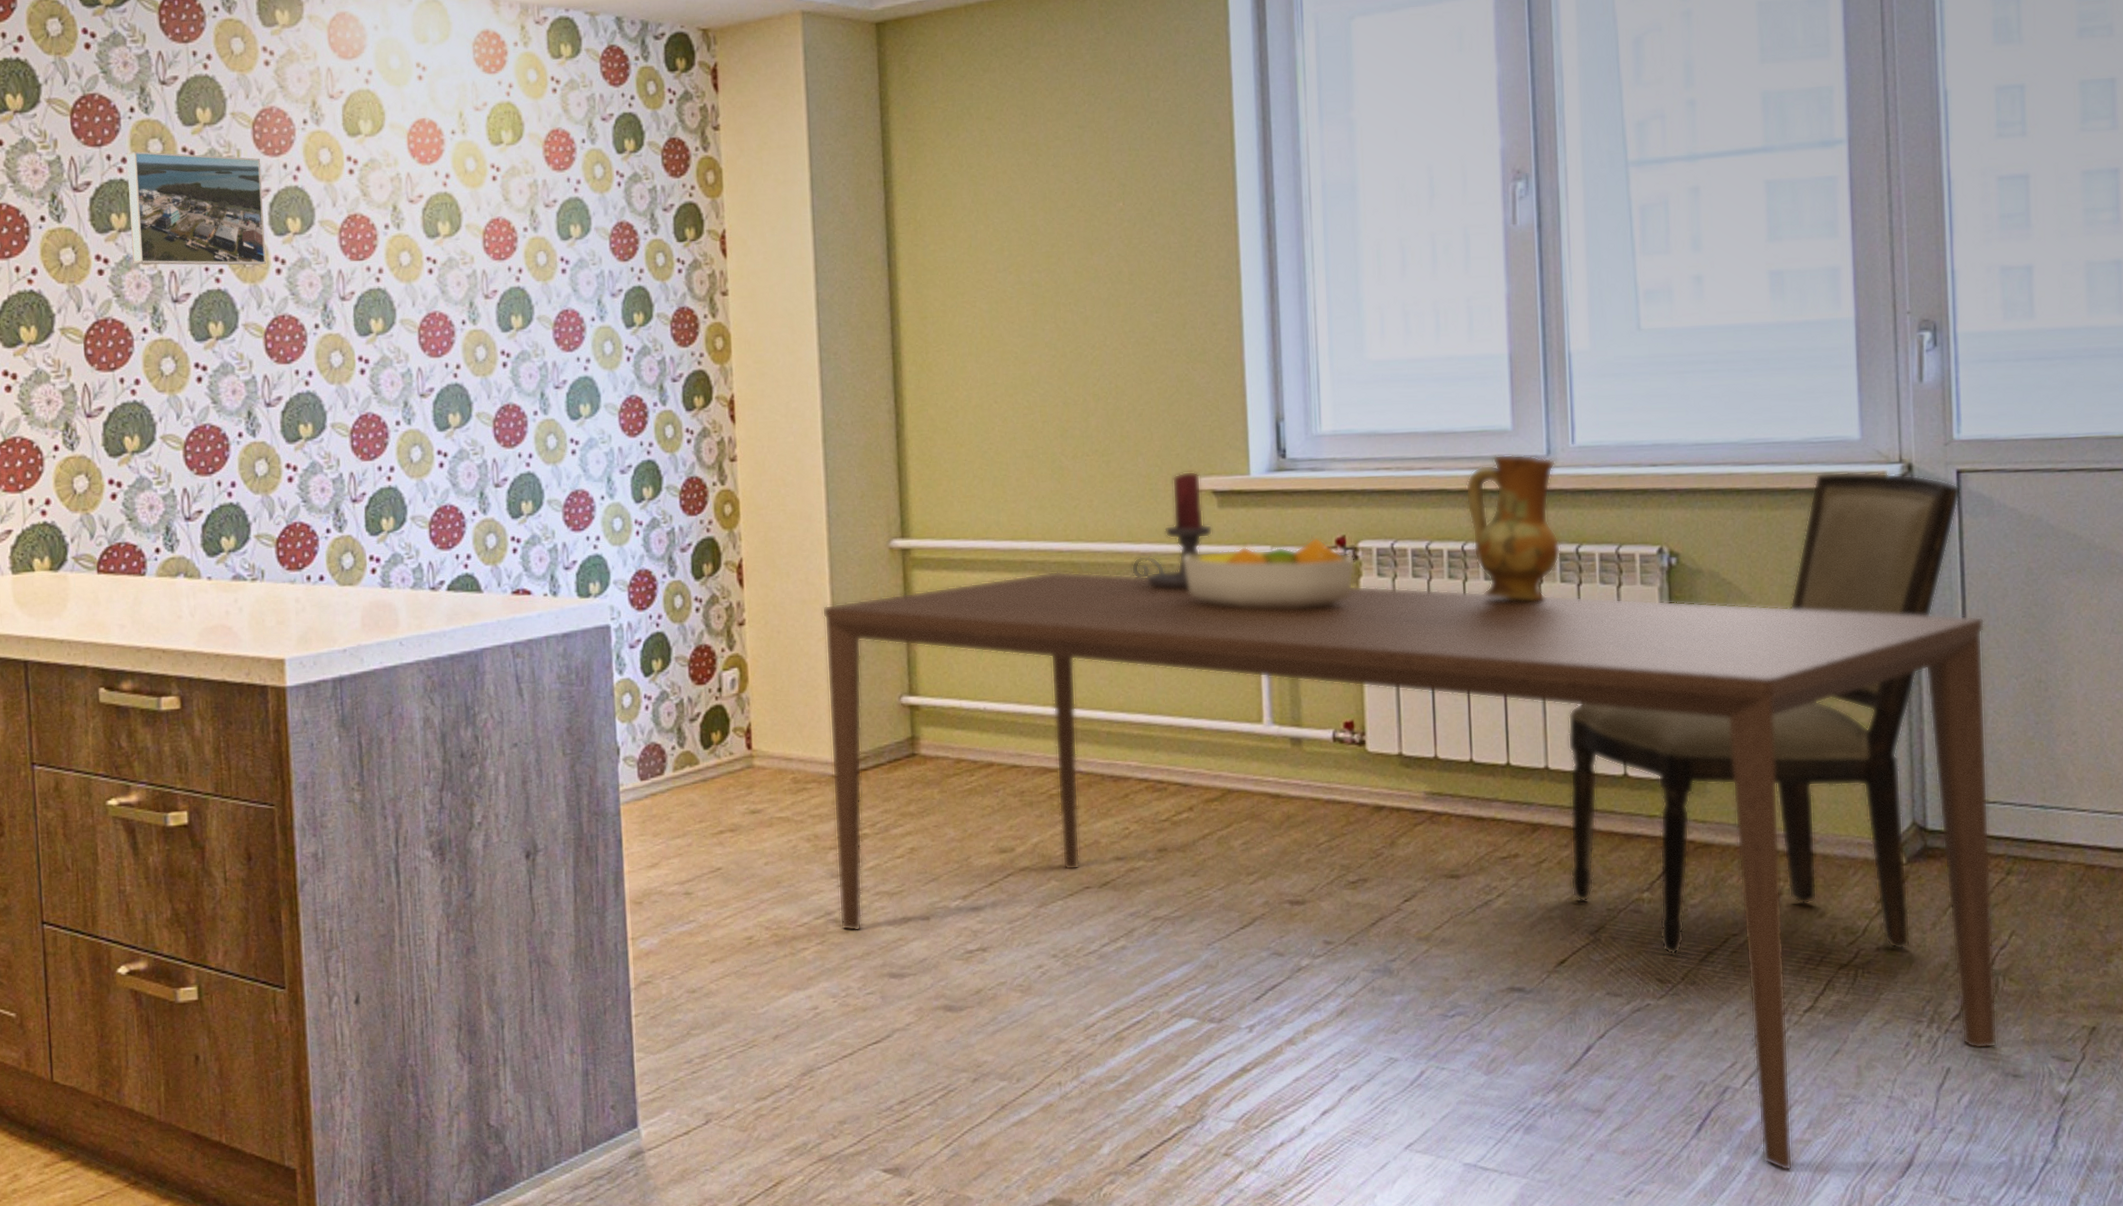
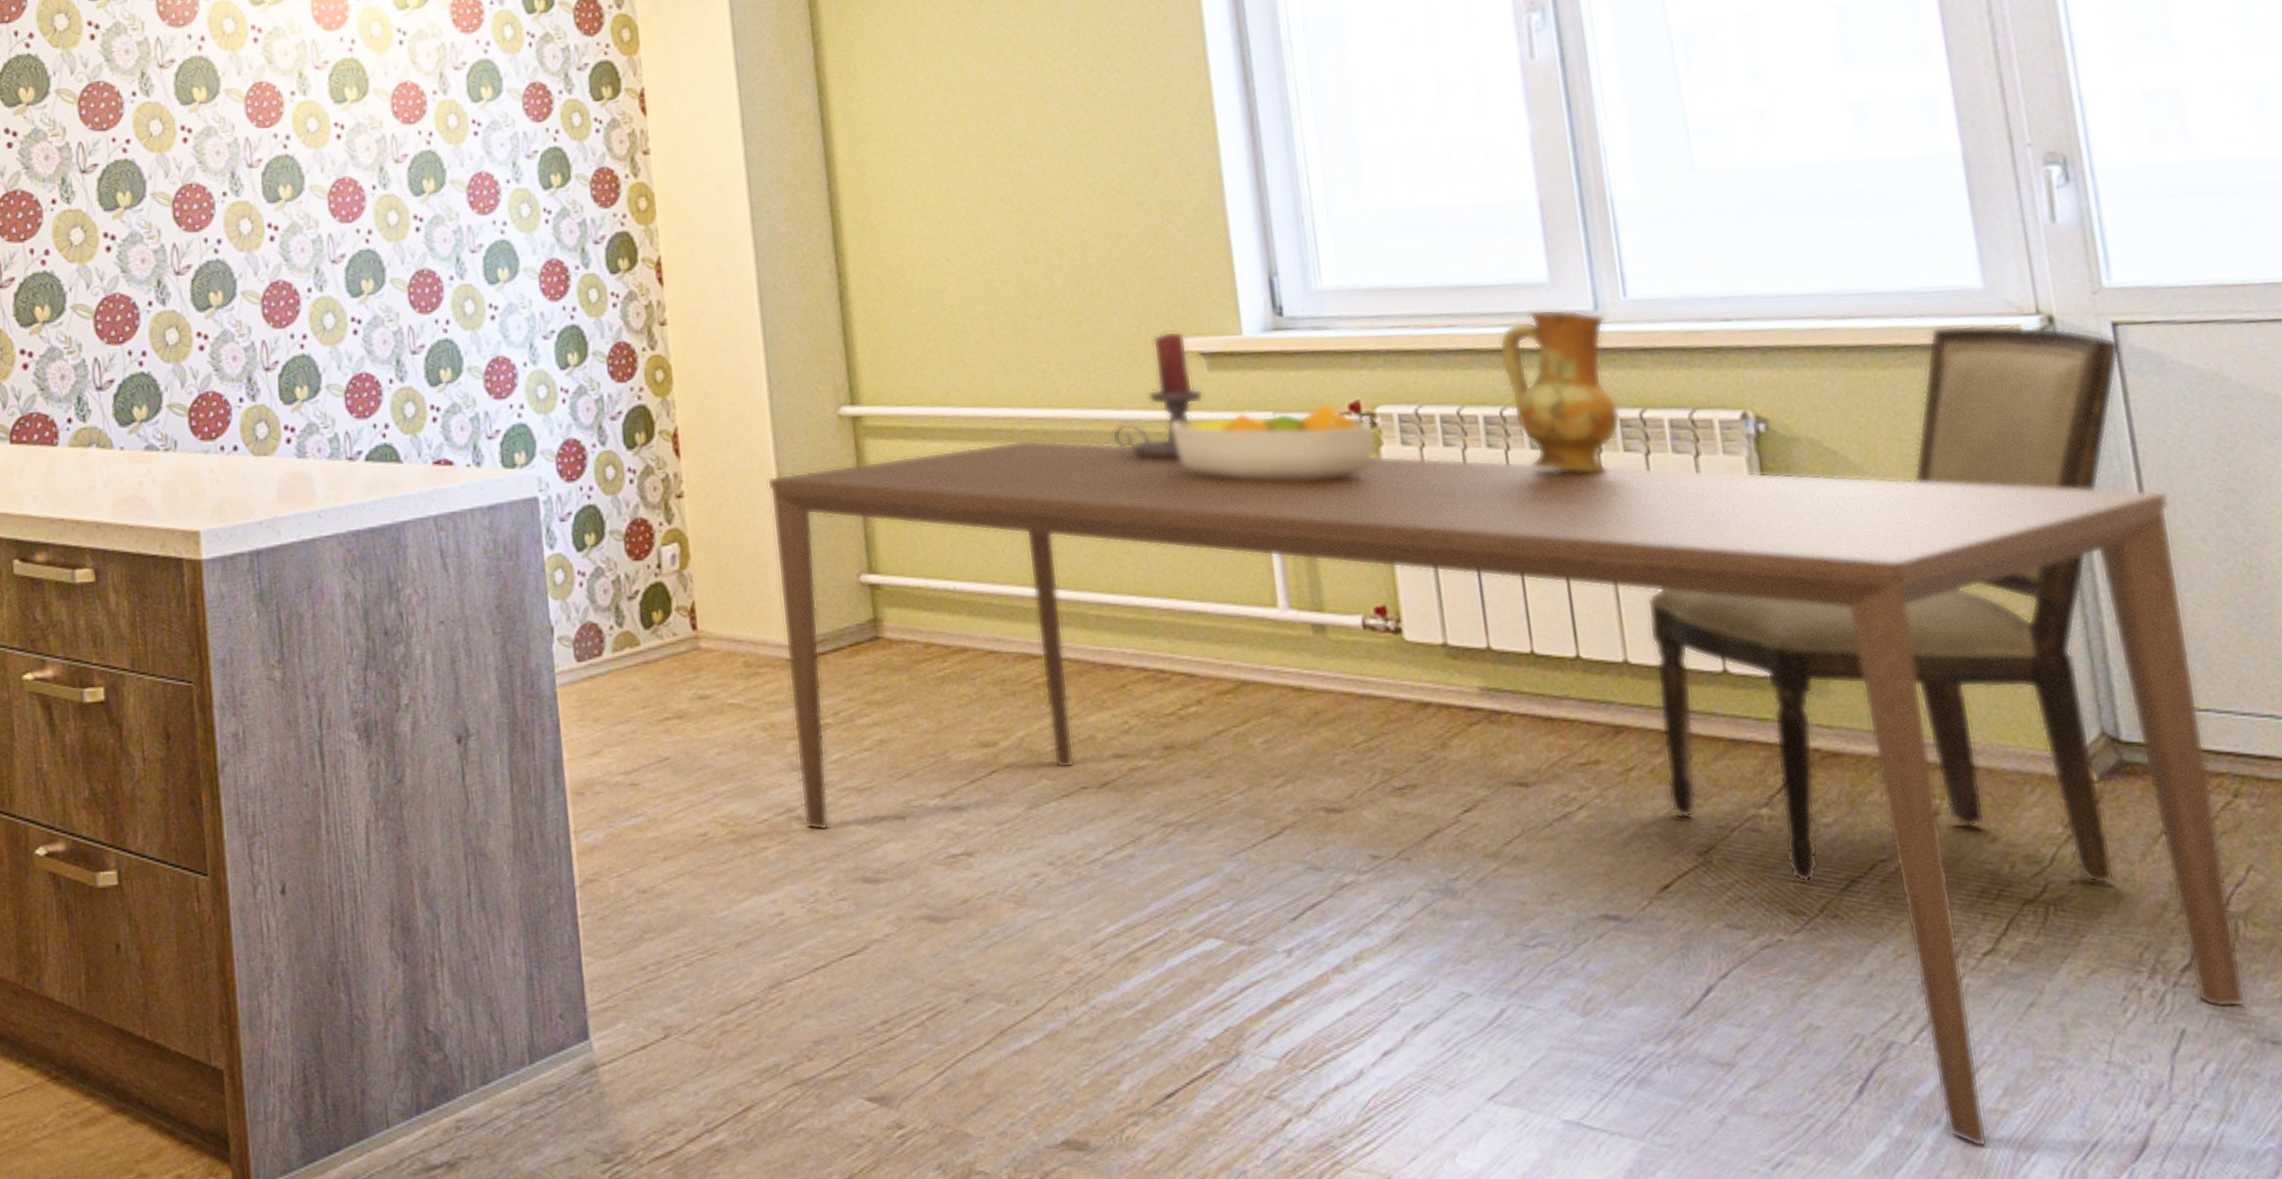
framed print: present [126,151,267,266] -> none [33,26,173,137]

